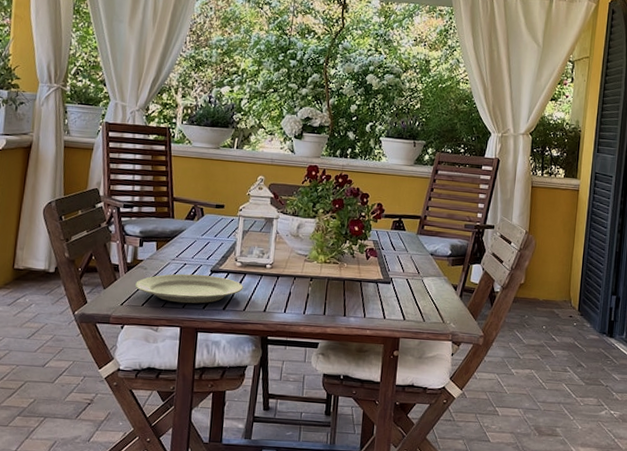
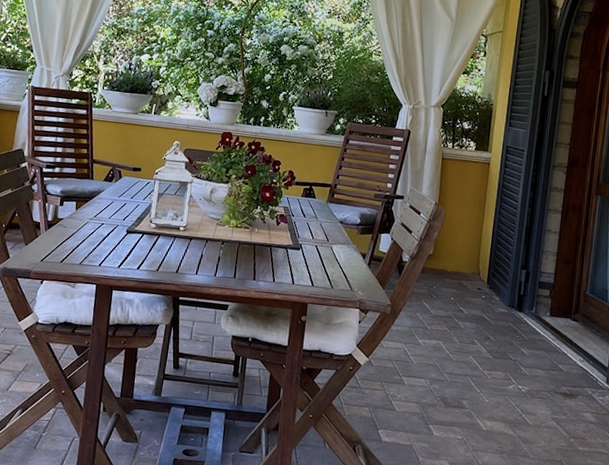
plate: present [135,273,244,304] -> none [55,233,157,263]

